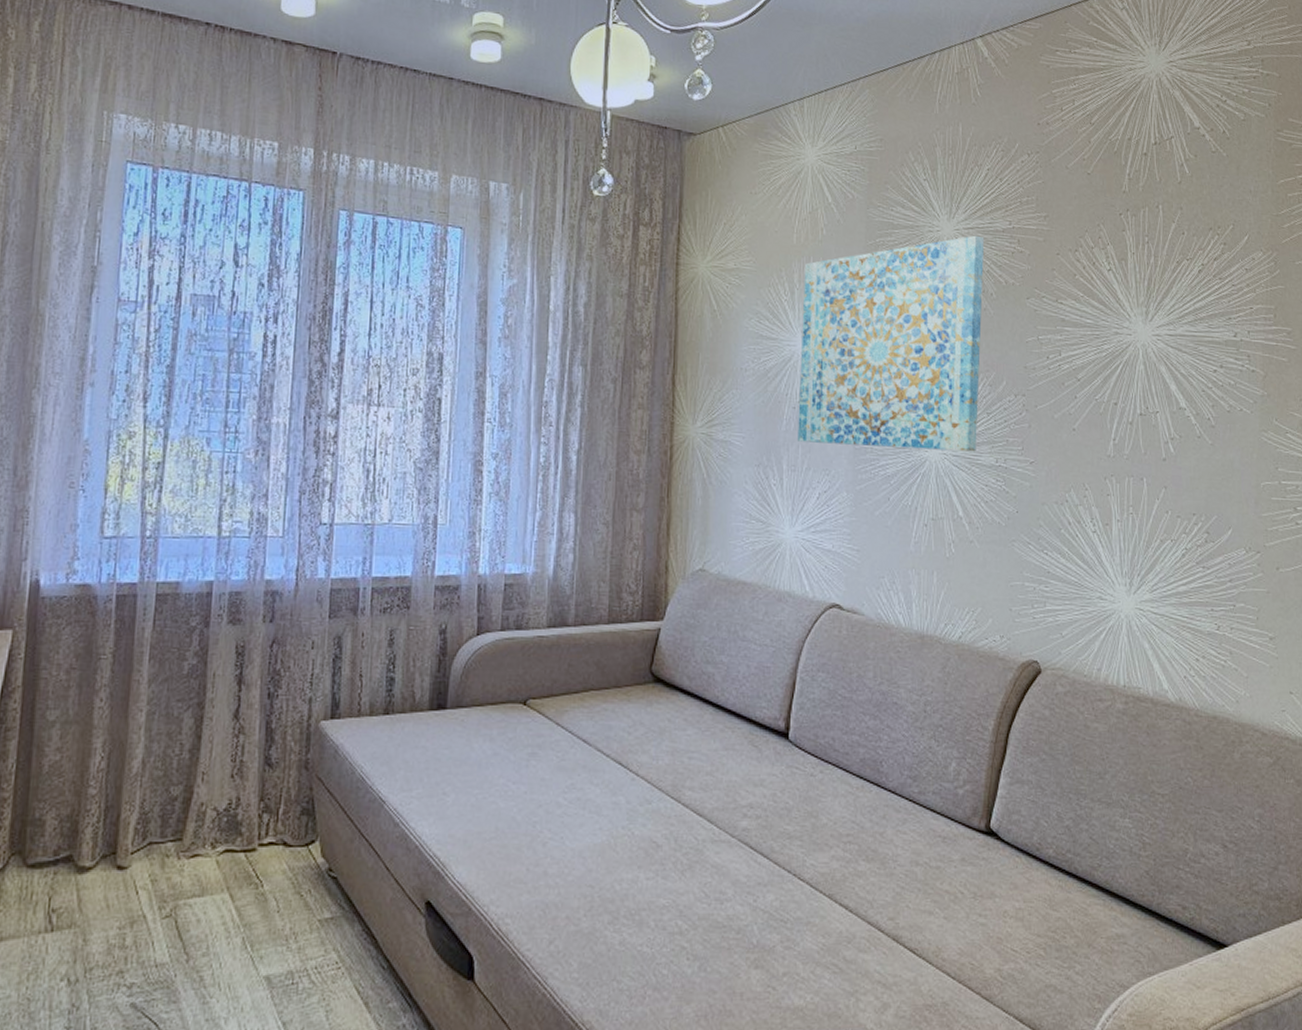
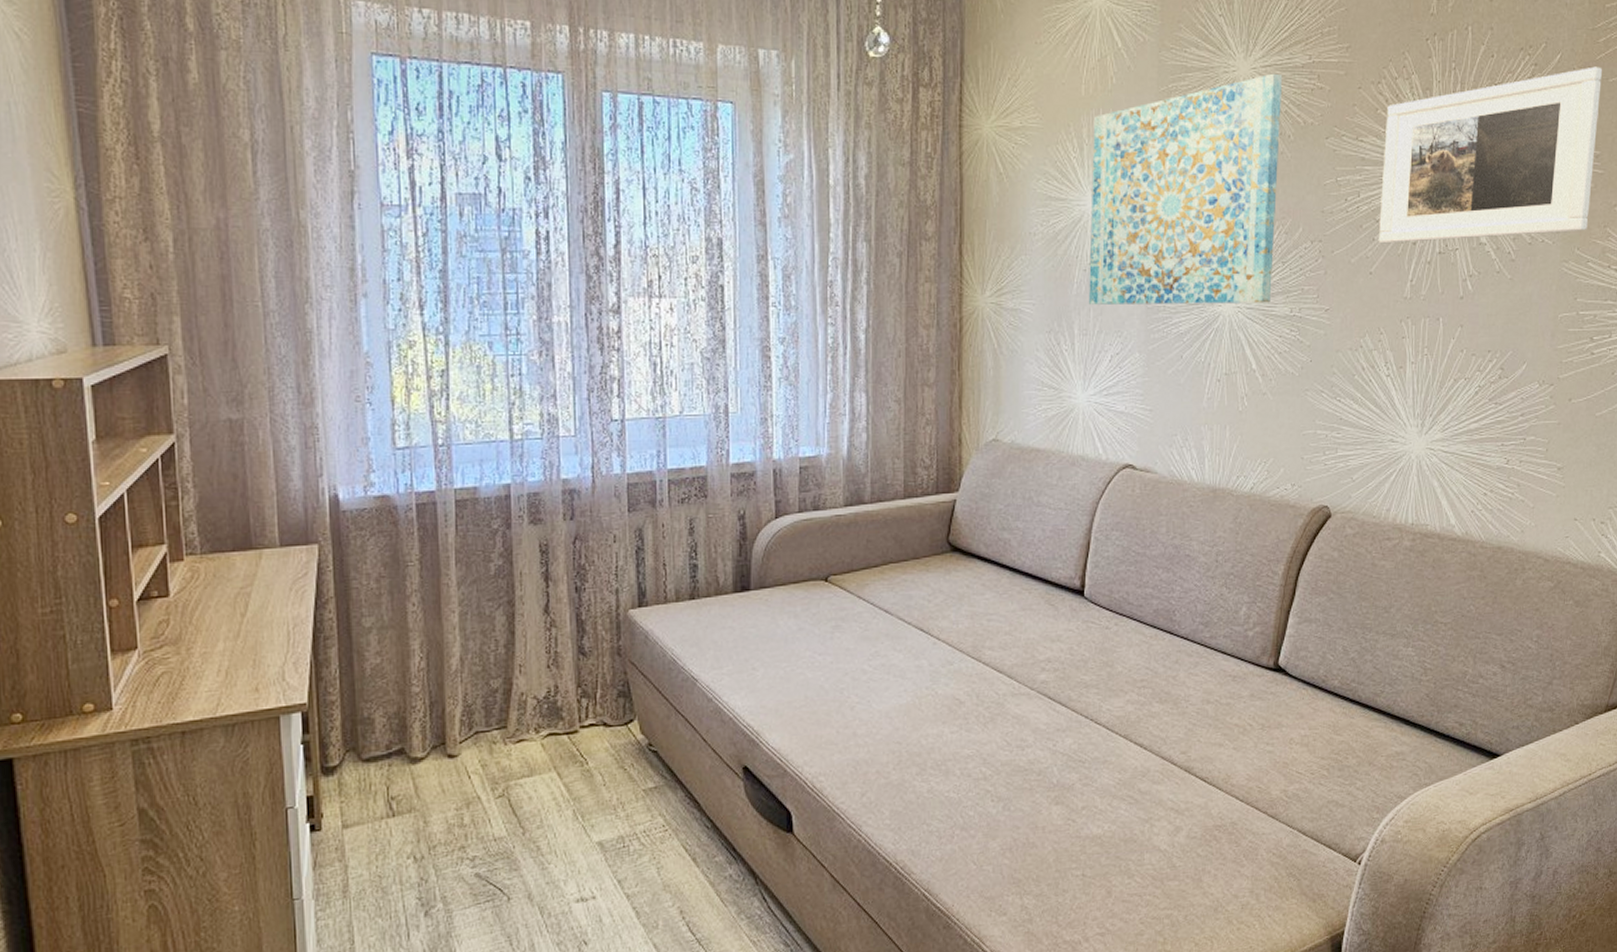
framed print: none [1080,249,1289,403] -> present [1378,66,1603,244]

